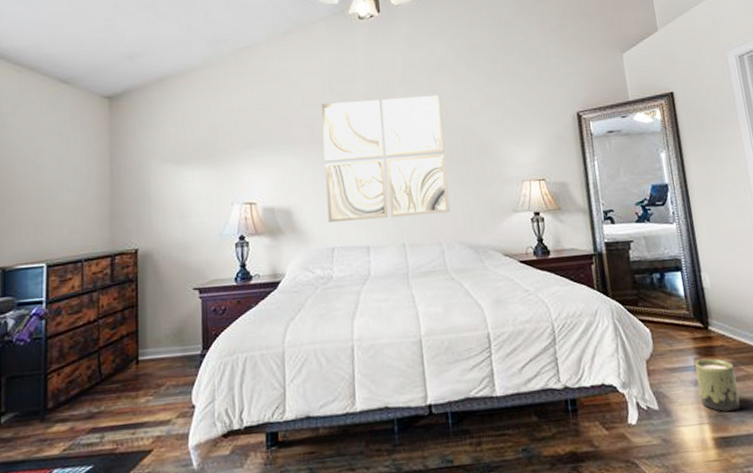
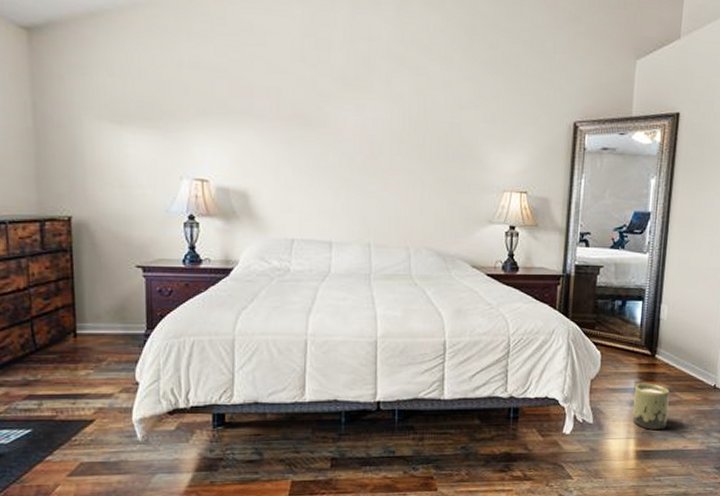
wall art: present [321,96,450,222] -> none [289,73,426,216]

